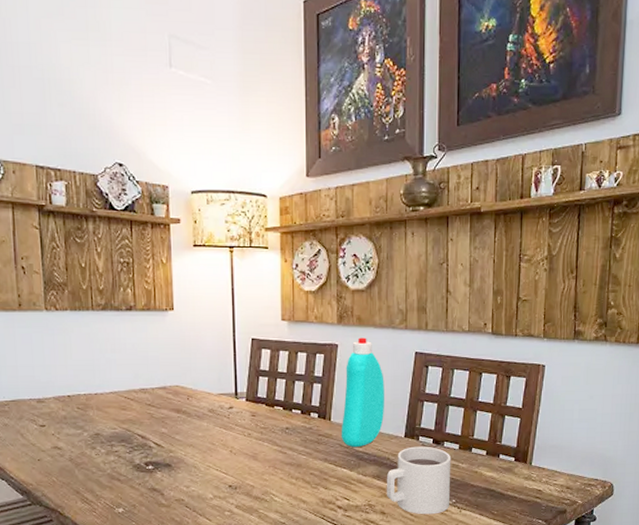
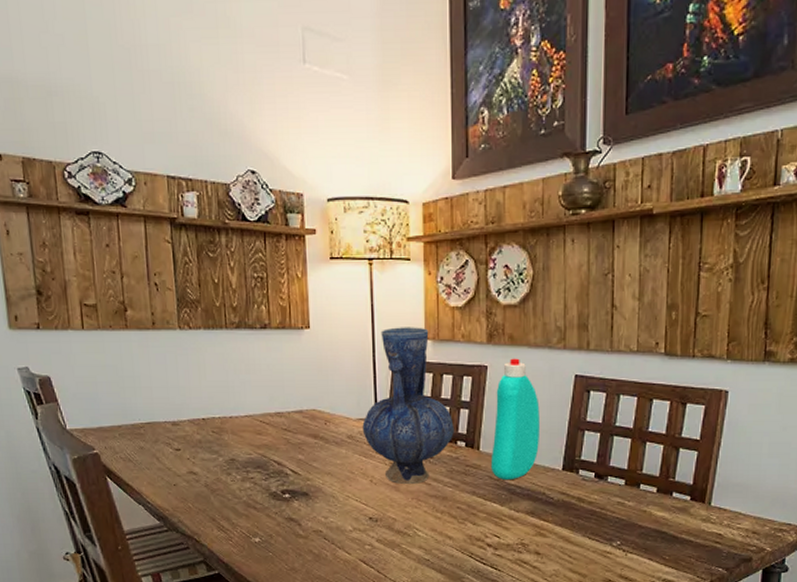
vase: none [223,309,308,454] -> present [362,327,454,485]
mug: present [386,446,452,515] -> none [541,480,616,557]

